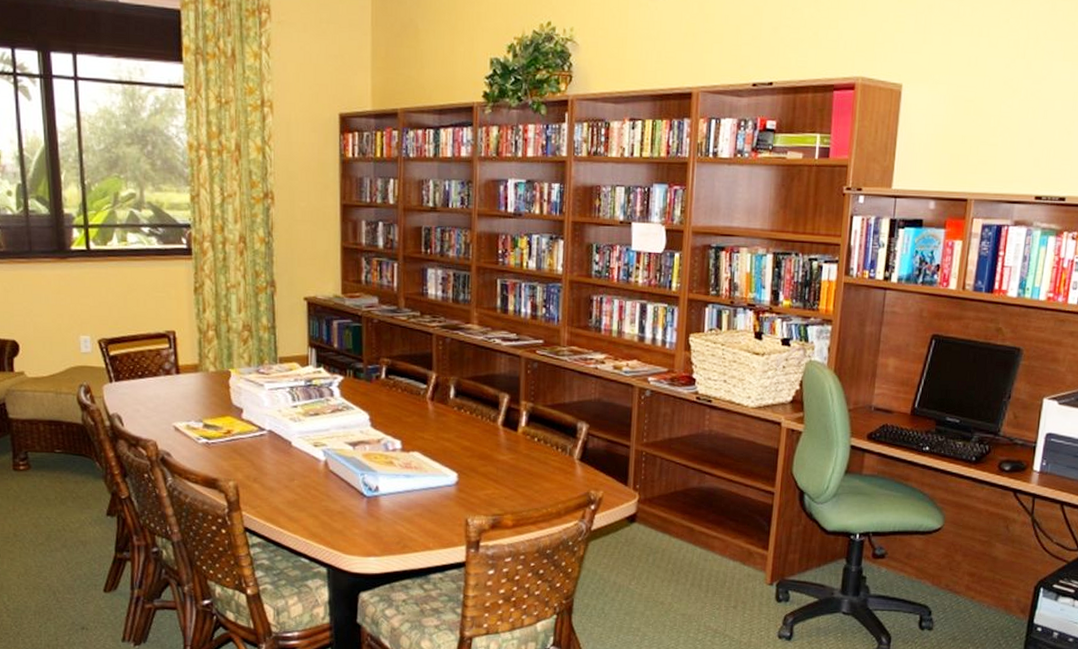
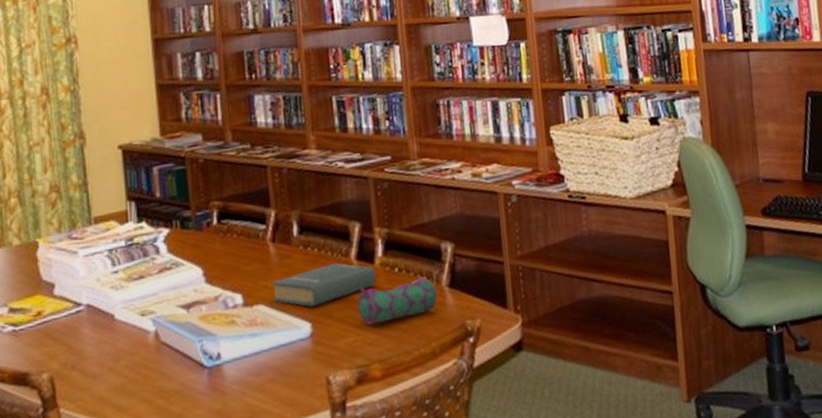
hardback book: none [427,426,517,460] -> present [272,263,376,307]
pencil case: none [499,448,569,482] -> present [357,276,438,325]

